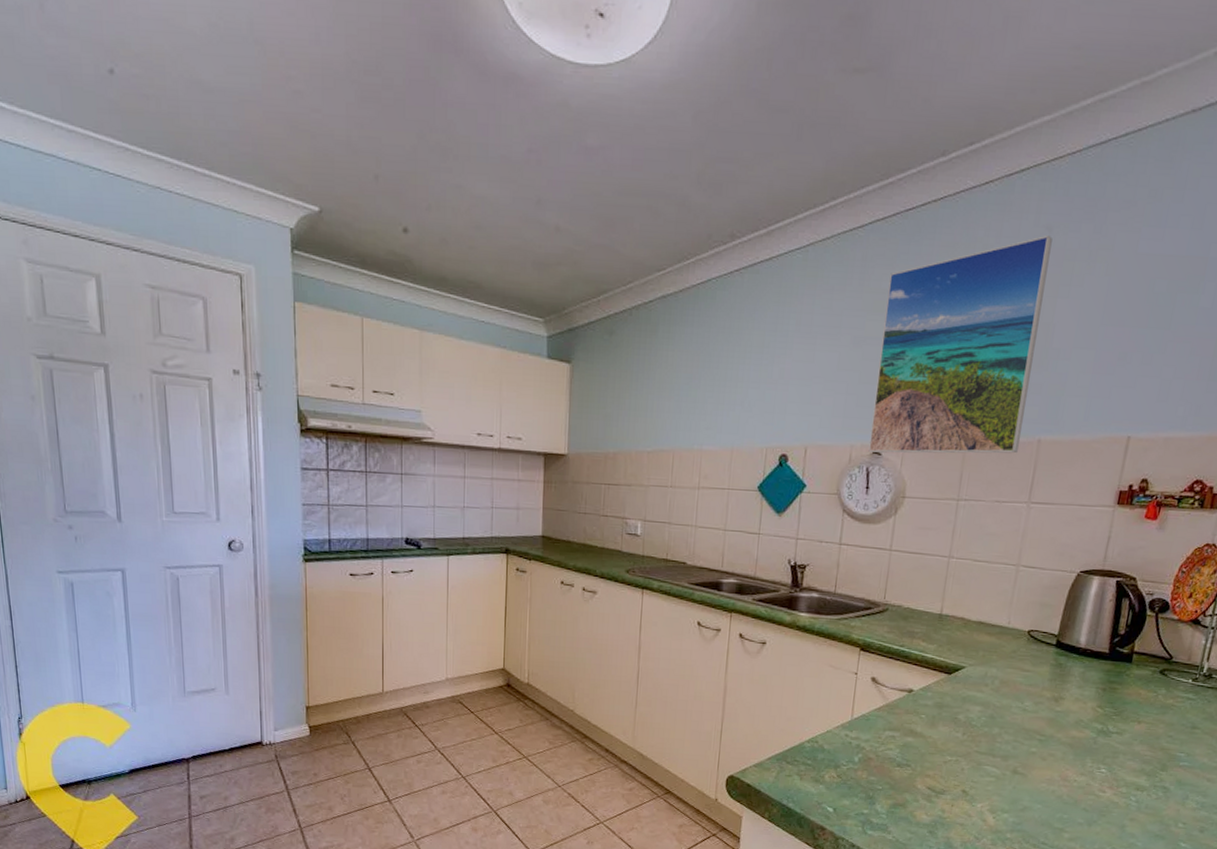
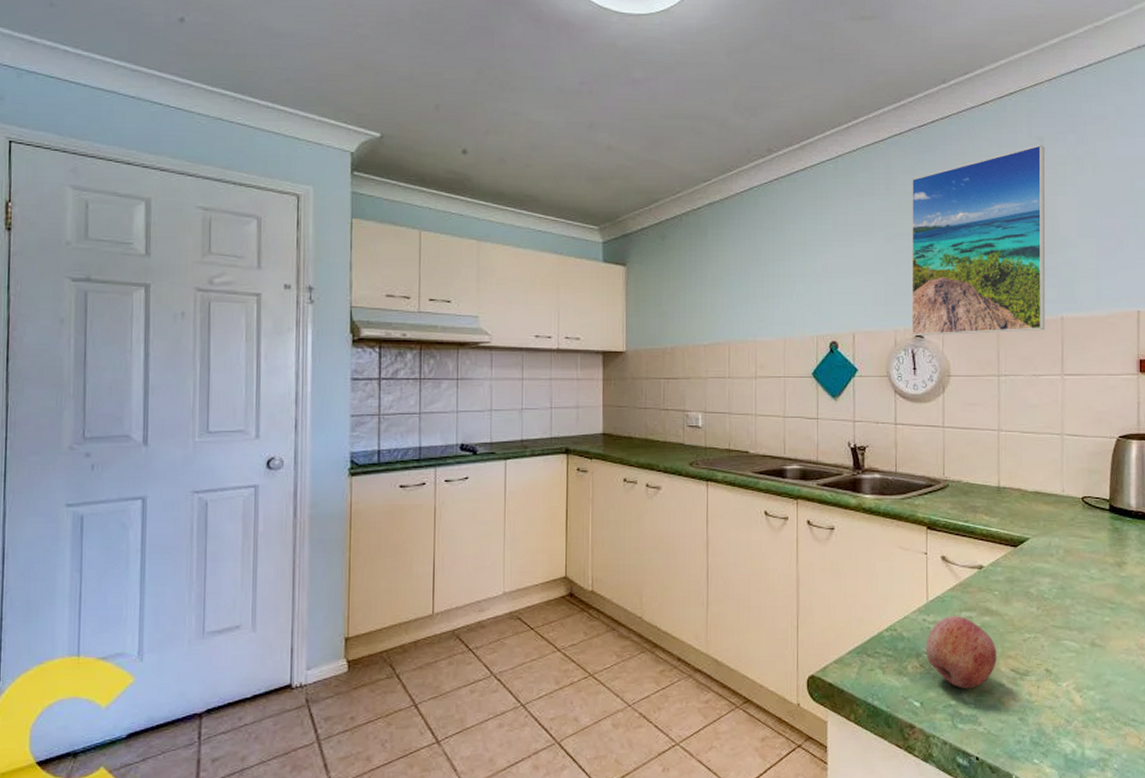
fruit: none [844,733,916,801] -> present [926,615,997,689]

